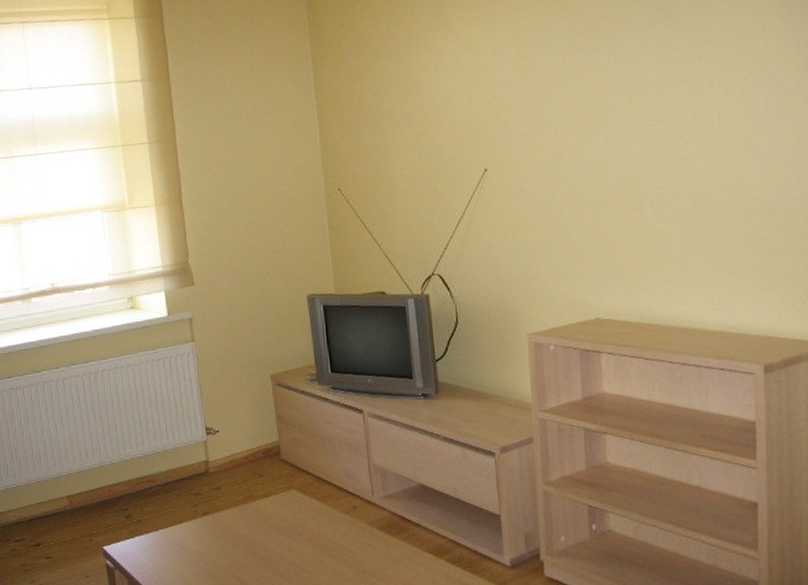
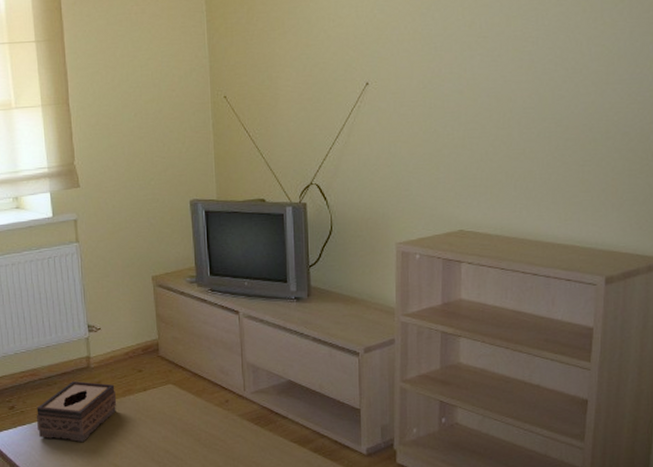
tissue box: none [153,487,238,553] -> present [36,381,117,442]

